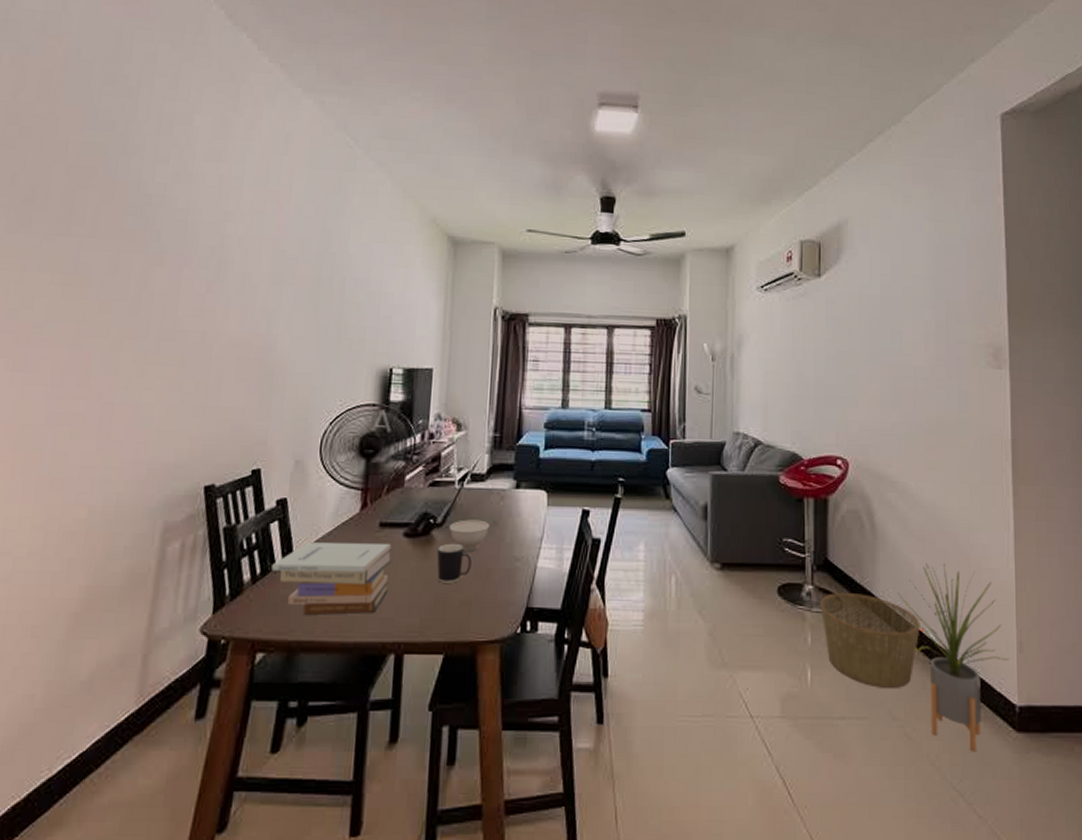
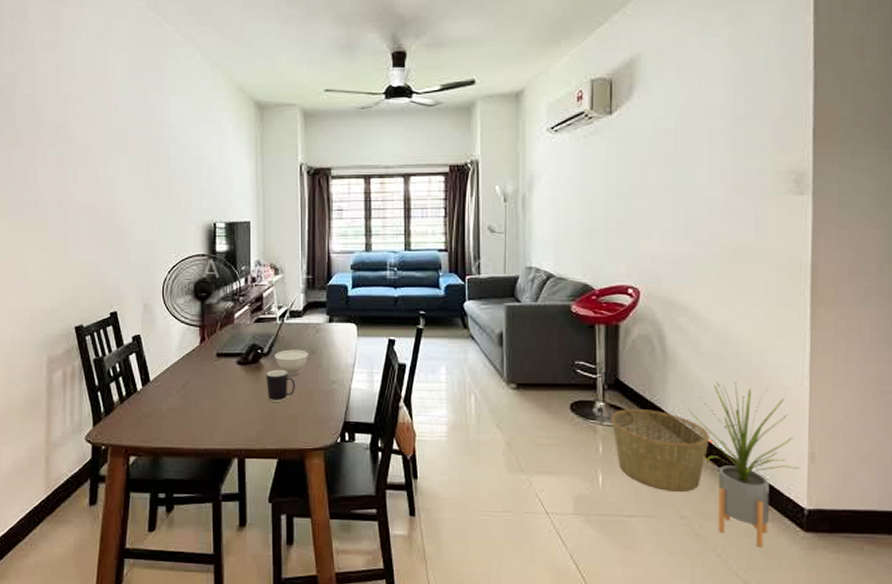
books: present [271,542,392,615] -> none [134,369,229,427]

